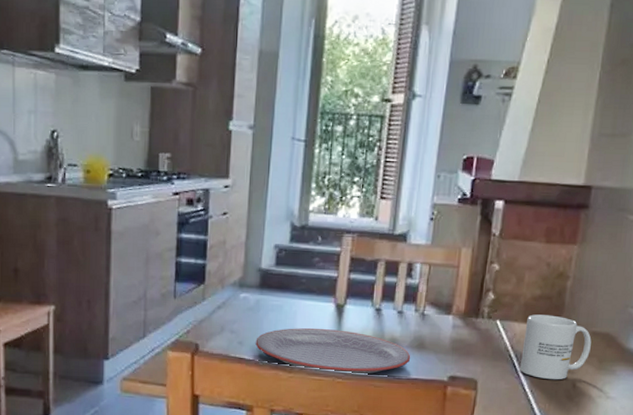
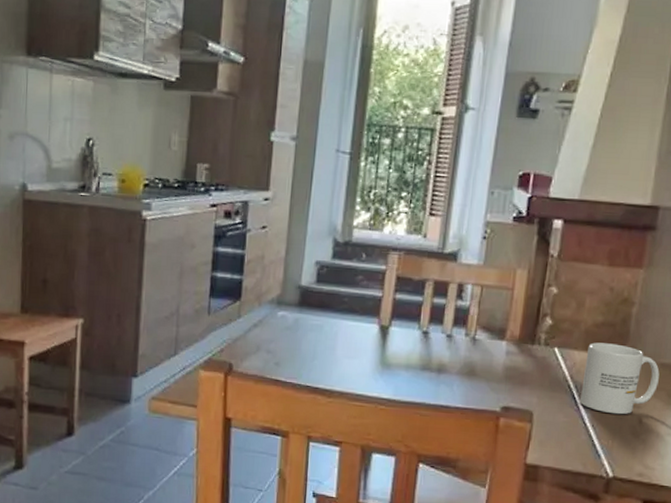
plate: present [255,328,411,375] -> none [293,349,460,403]

